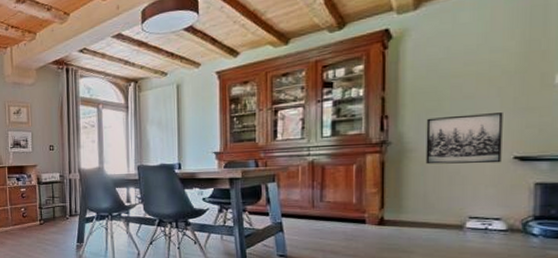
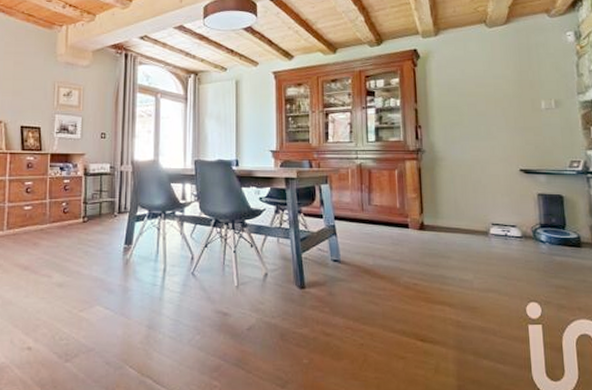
wall art: present [425,113,503,165] -> none [451,130,511,175]

